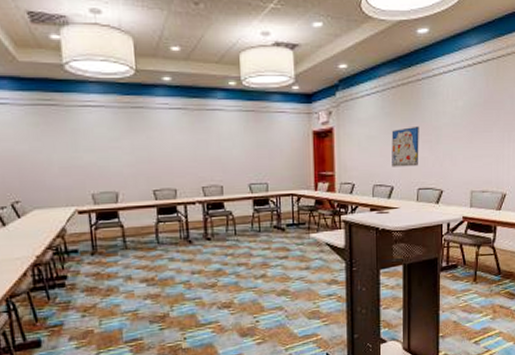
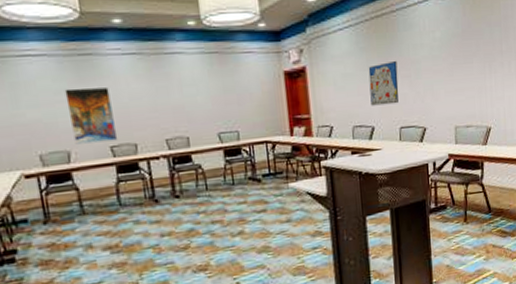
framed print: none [117,136,161,186] -> present [64,87,118,144]

